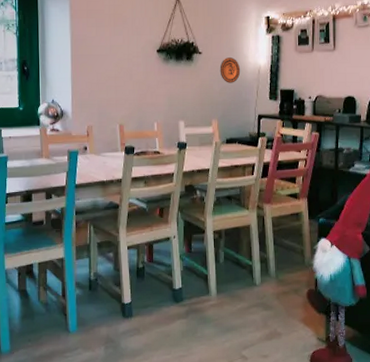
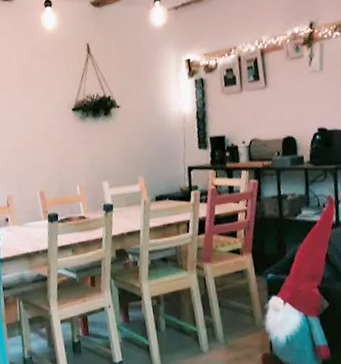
decorative plate: present [219,58,241,83] -> none [141,108,164,136]

